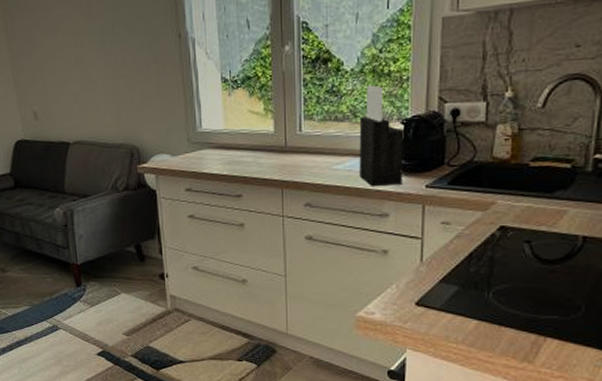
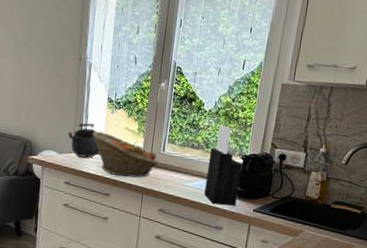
kettle: none [180,113,221,156] -> present [68,123,100,158]
fruit basket: none [209,121,297,172] -> present [92,131,159,178]

